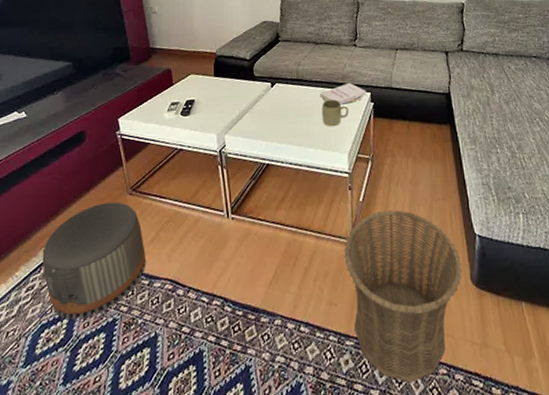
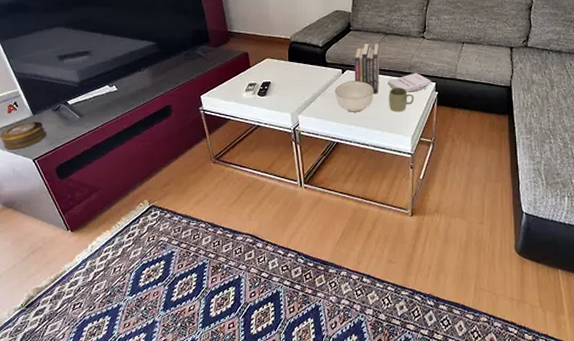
pouf: present [42,201,146,321] -> none [139,168,229,262]
bowl: none [264,94,306,129] -> present [335,80,375,112]
books: none [283,54,311,108] -> present [354,43,380,94]
basket: present [344,210,462,383] -> none [403,188,508,326]

